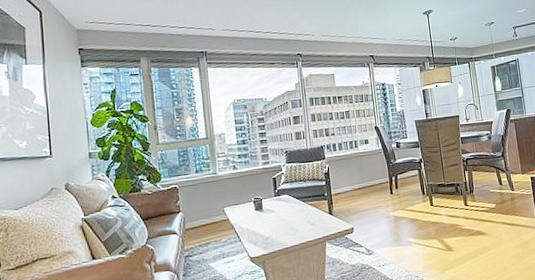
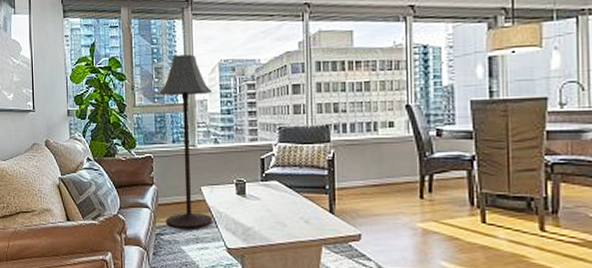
floor lamp: none [180,96,236,249] -> present [158,54,213,230]

